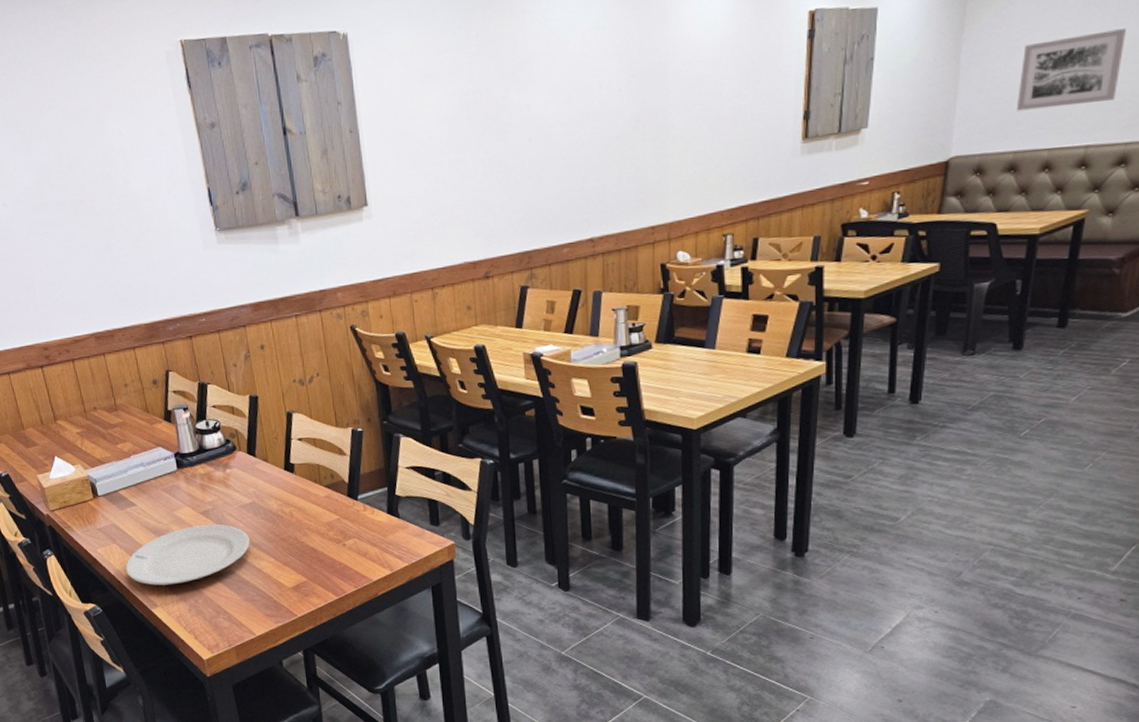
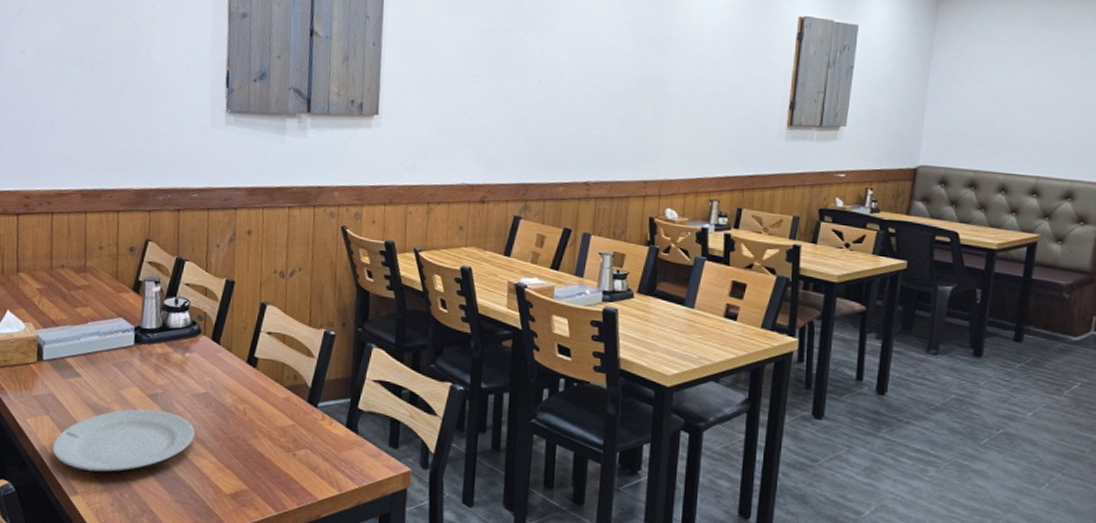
wall art: present [1016,29,1126,111] -> none [976,80,1069,141]

